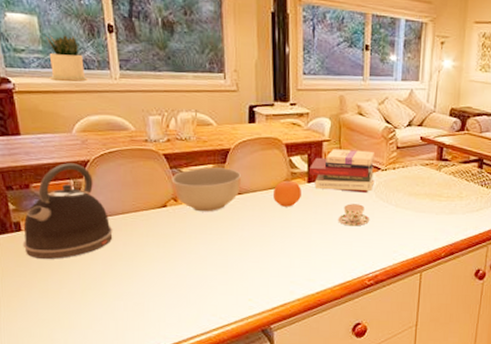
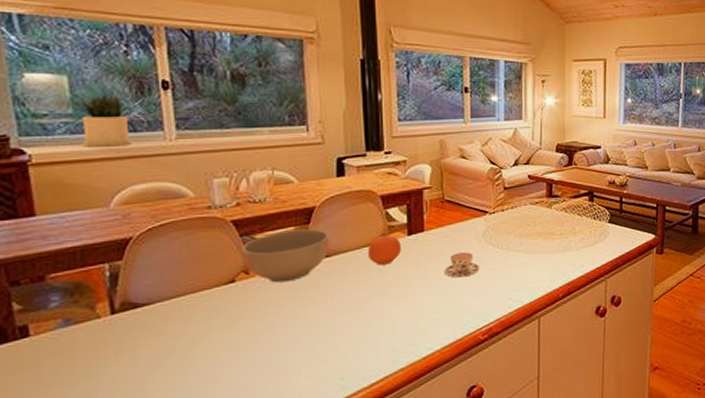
kettle: present [22,163,113,259] -> none [30,243,162,370]
books: present [308,149,375,193] -> none [408,194,482,241]

